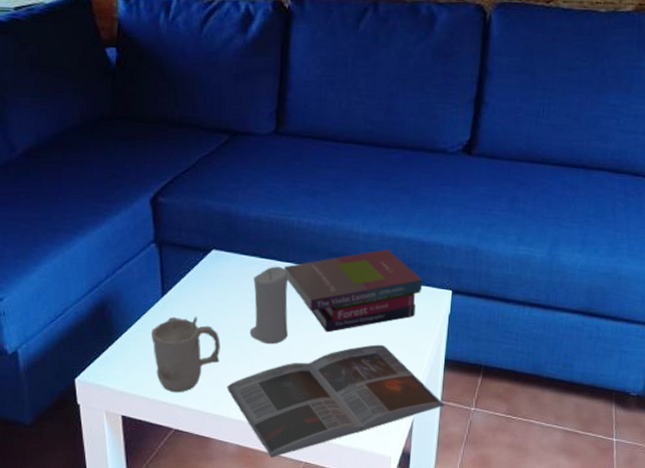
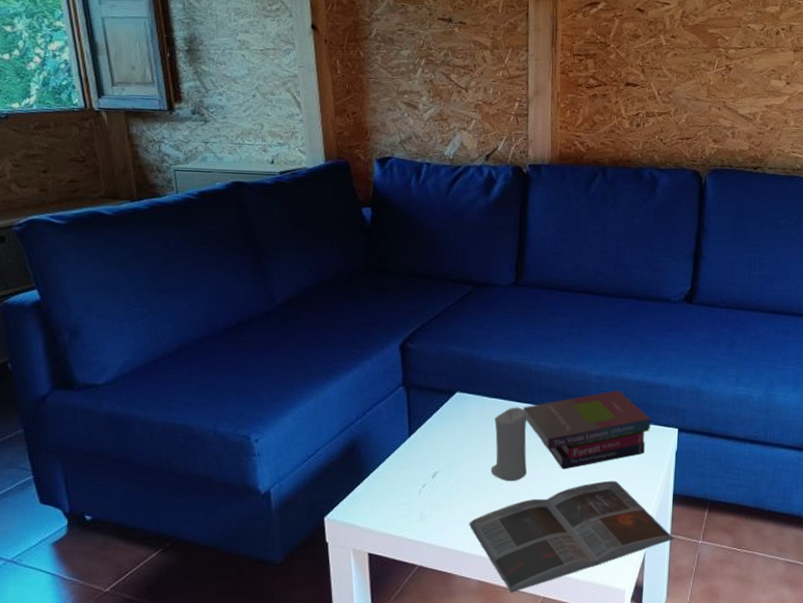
mug: present [150,316,220,393] -> none [397,456,463,530]

